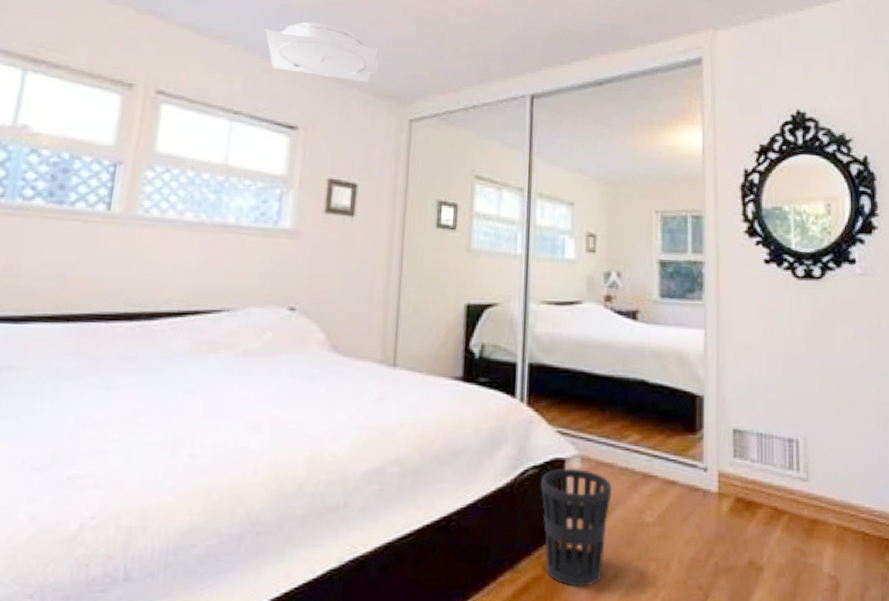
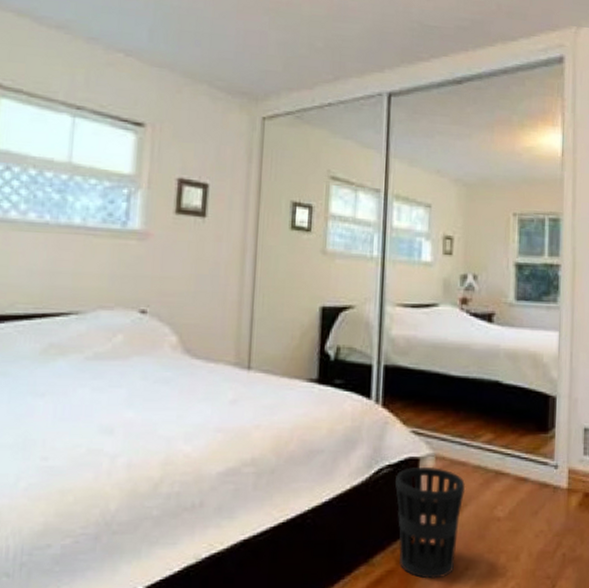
ceiling light: present [265,21,379,83] -> none [107,11,230,79]

